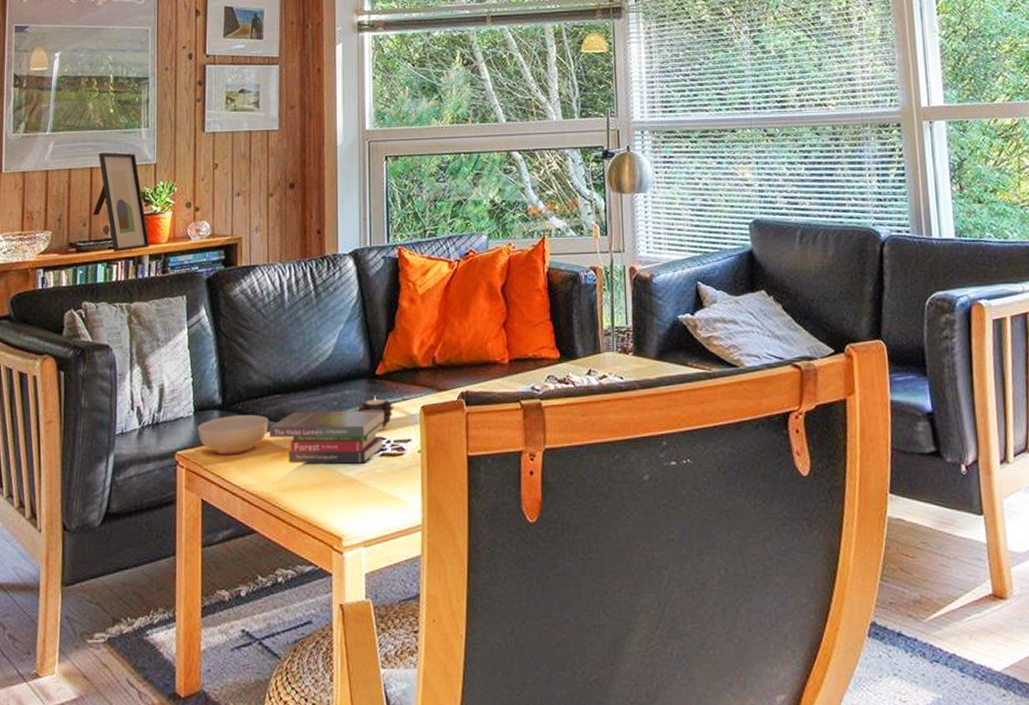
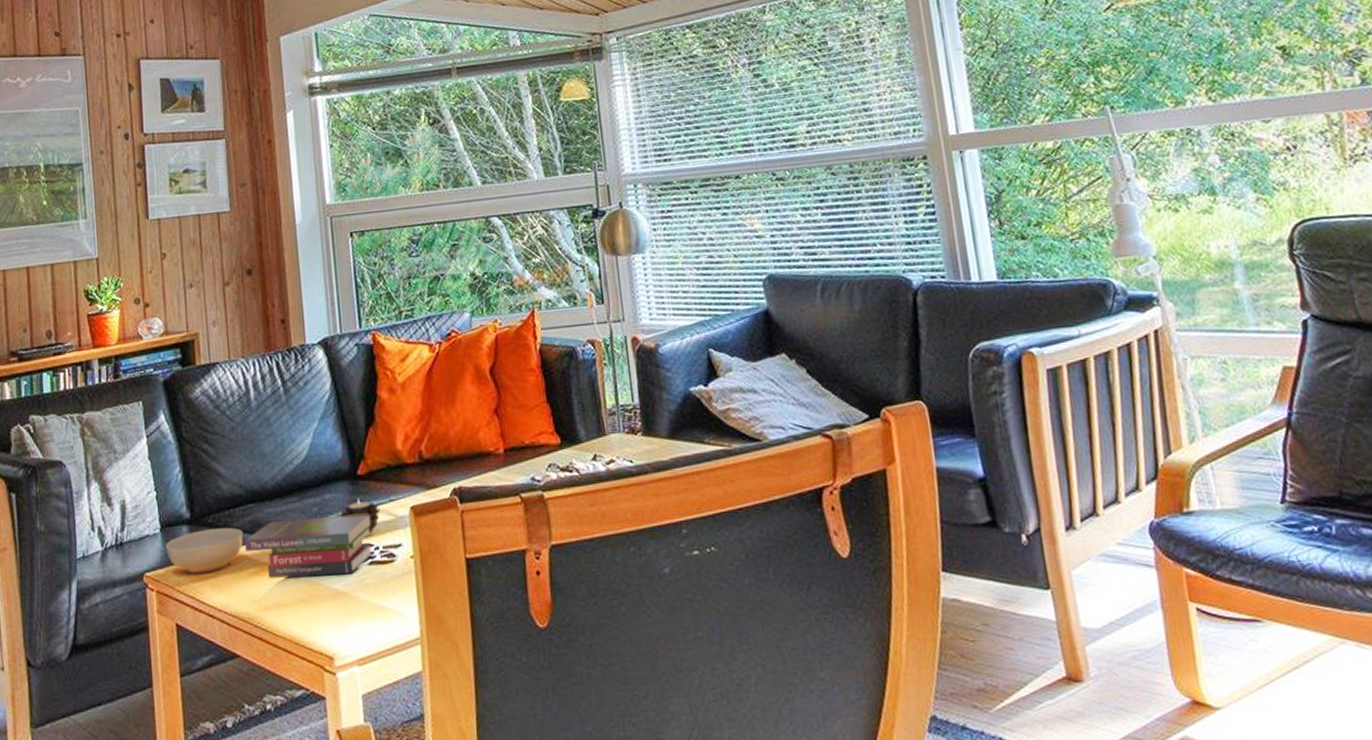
picture frame: present [93,152,150,252] -> none [33,248,98,358]

